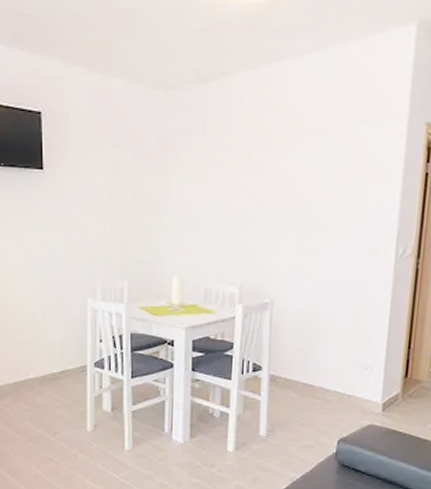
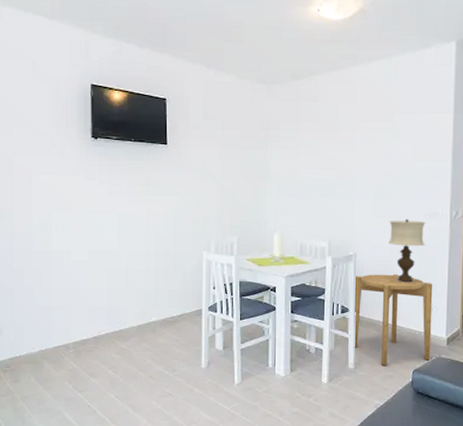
side table: none [265,326,369,434] -> present [353,274,433,366]
table lamp: none [314,259,363,336] -> present [388,219,426,283]

